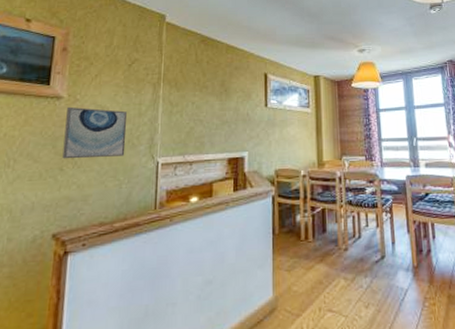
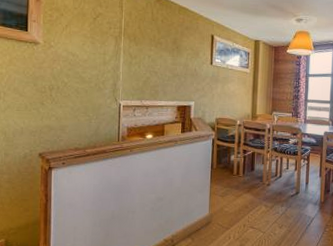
wall art: present [62,106,128,159] -> none [42,51,94,97]

